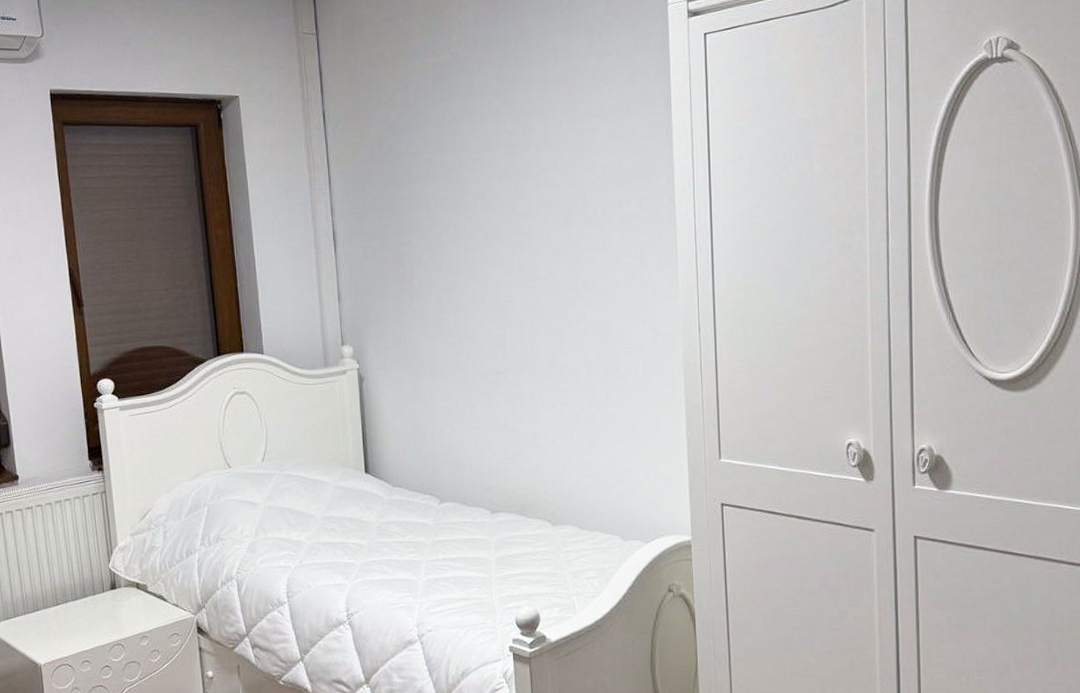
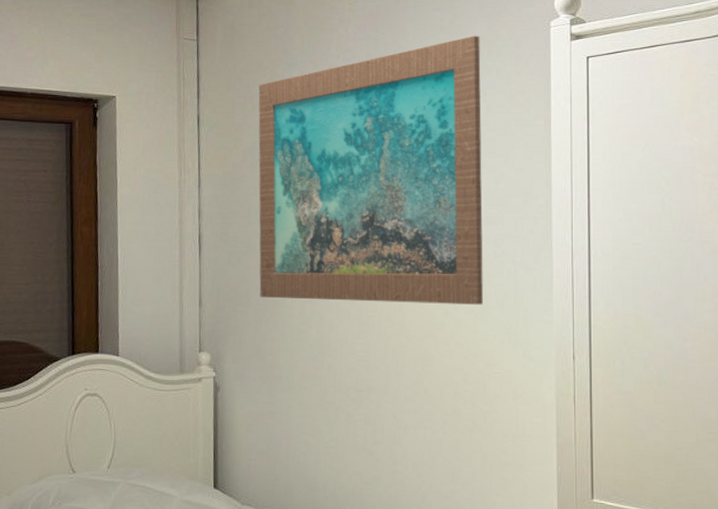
wall art: none [382,16,612,289] -> present [258,35,483,305]

